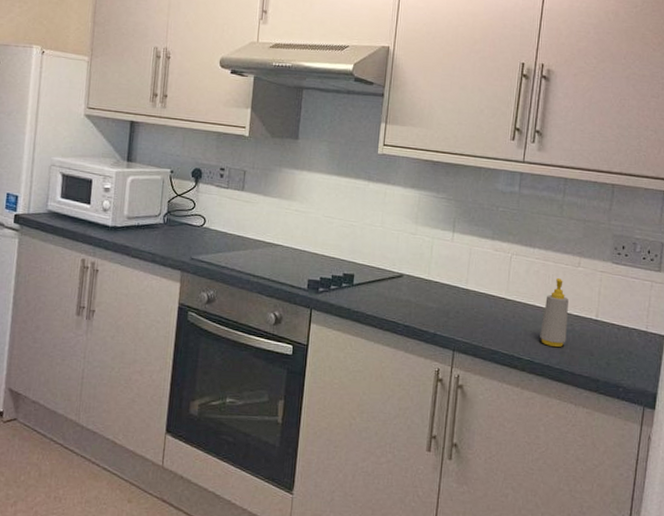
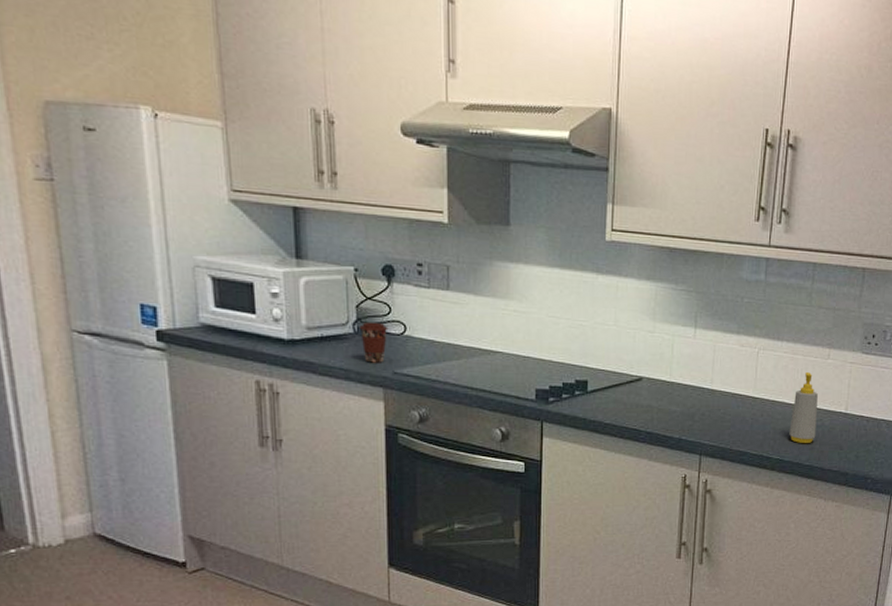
coffee cup: none [168,214,191,250] -> present [359,322,389,363]

